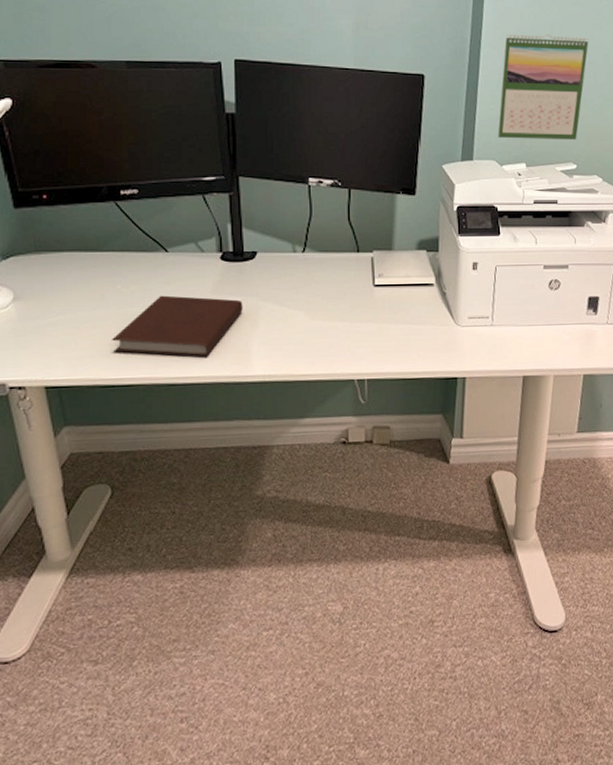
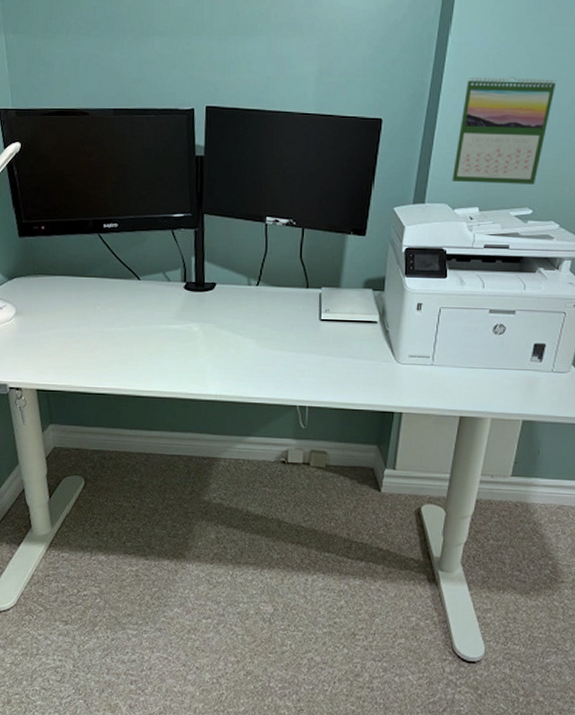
notebook: present [112,295,243,358] -> none [91,318,201,375]

